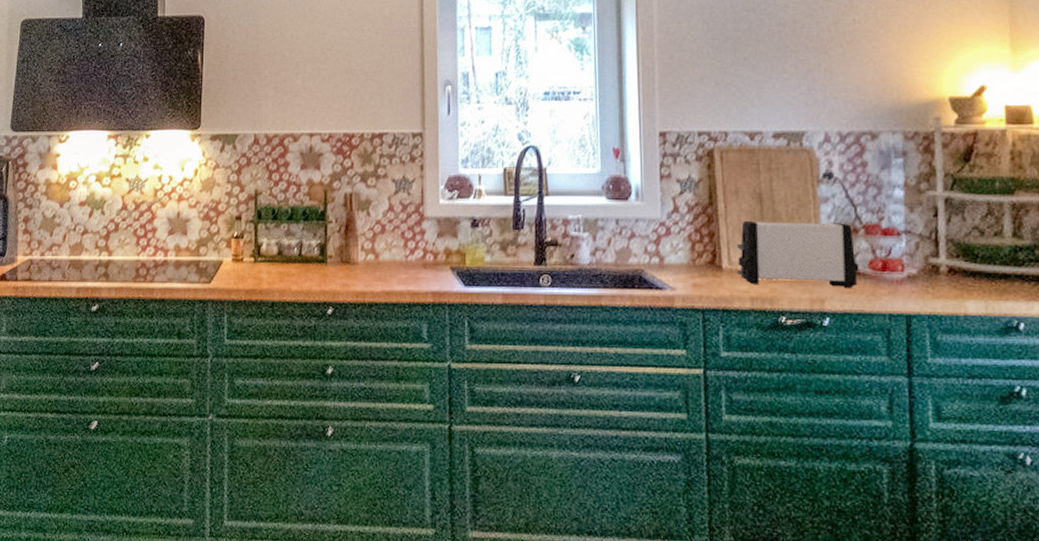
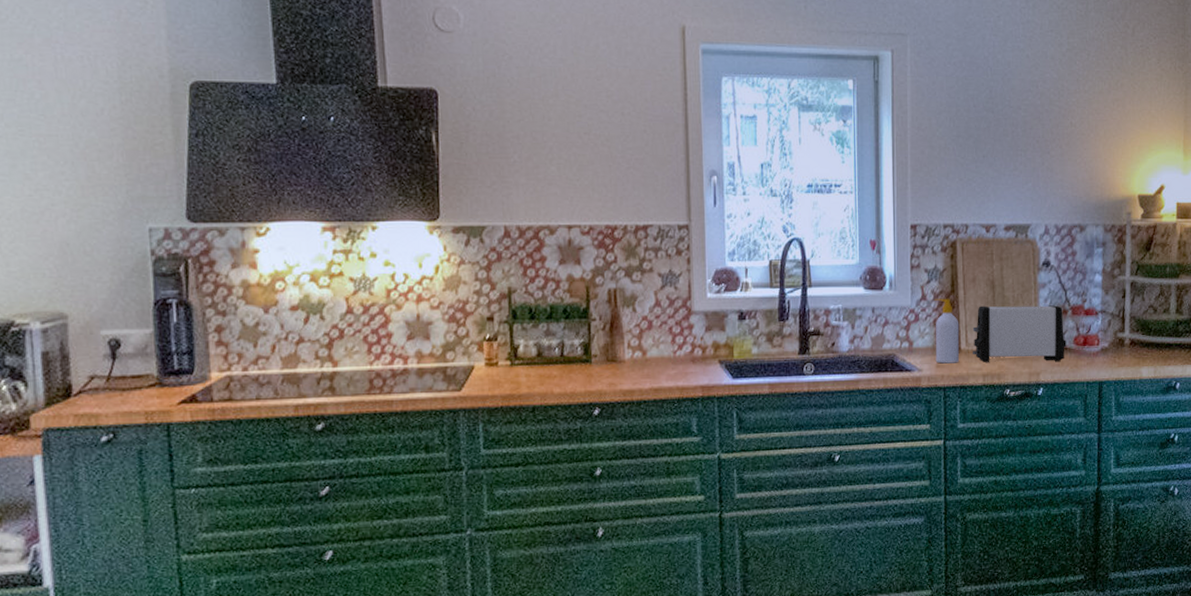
soap bottle: none [687,211,721,283] -> present [933,298,960,364]

